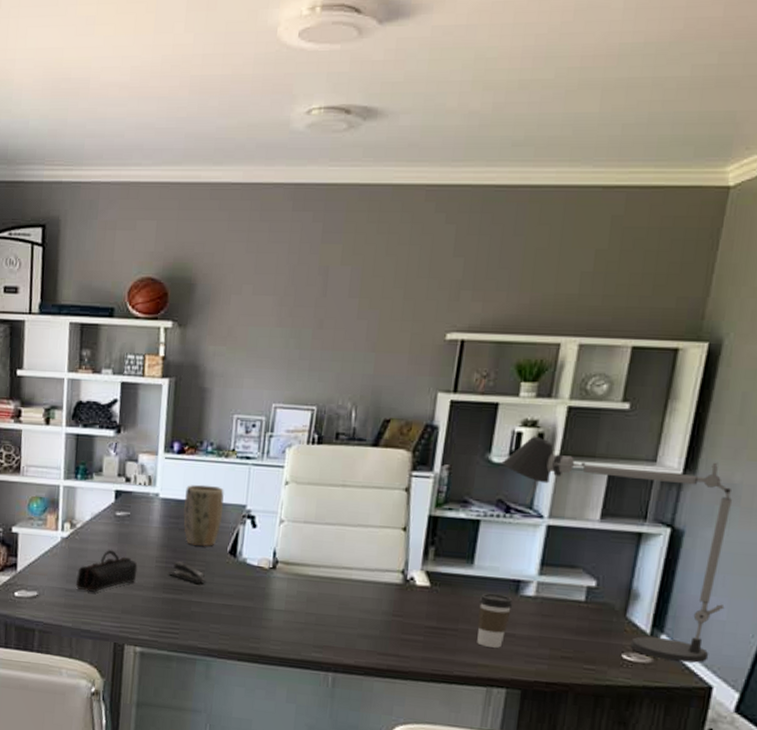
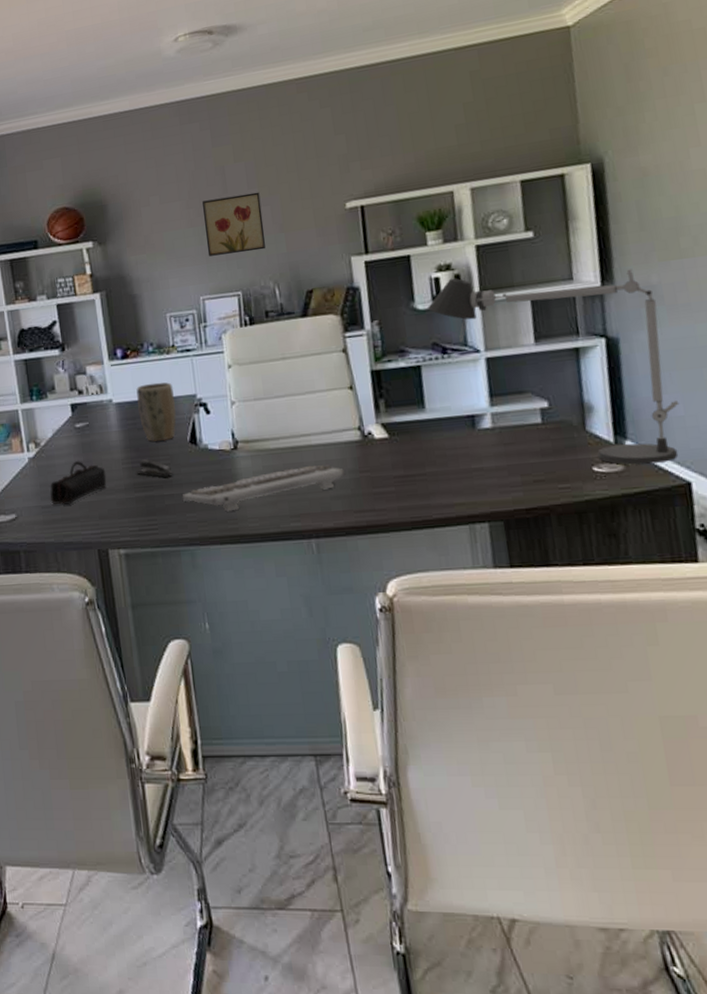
keyboard: none [209,598,379,630] -> present [182,465,346,512]
wall art: none [290,301,360,367] -> present [202,192,266,257]
coffee cup: present [477,593,513,648] -> none [439,432,474,485]

